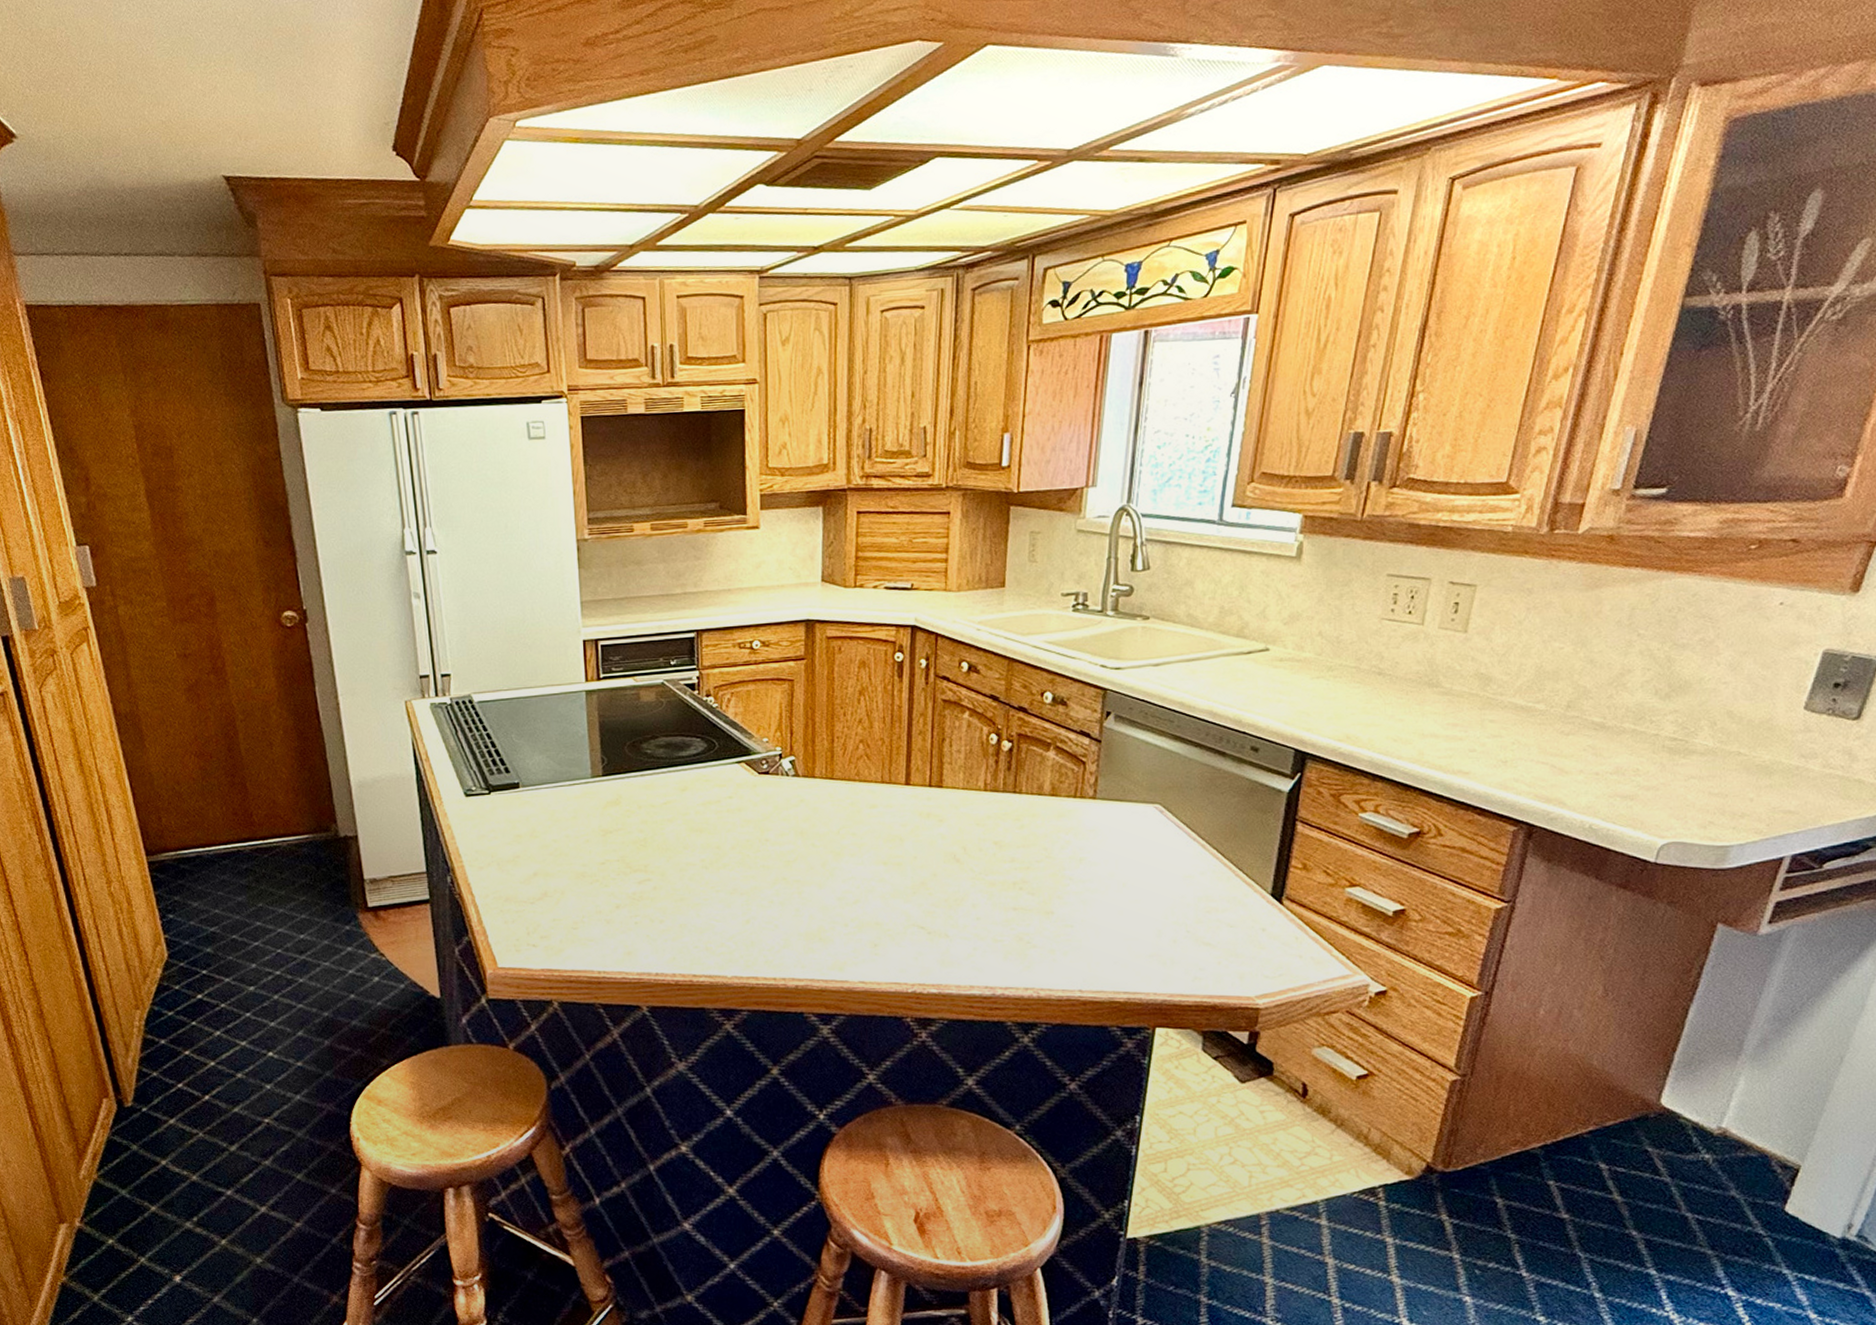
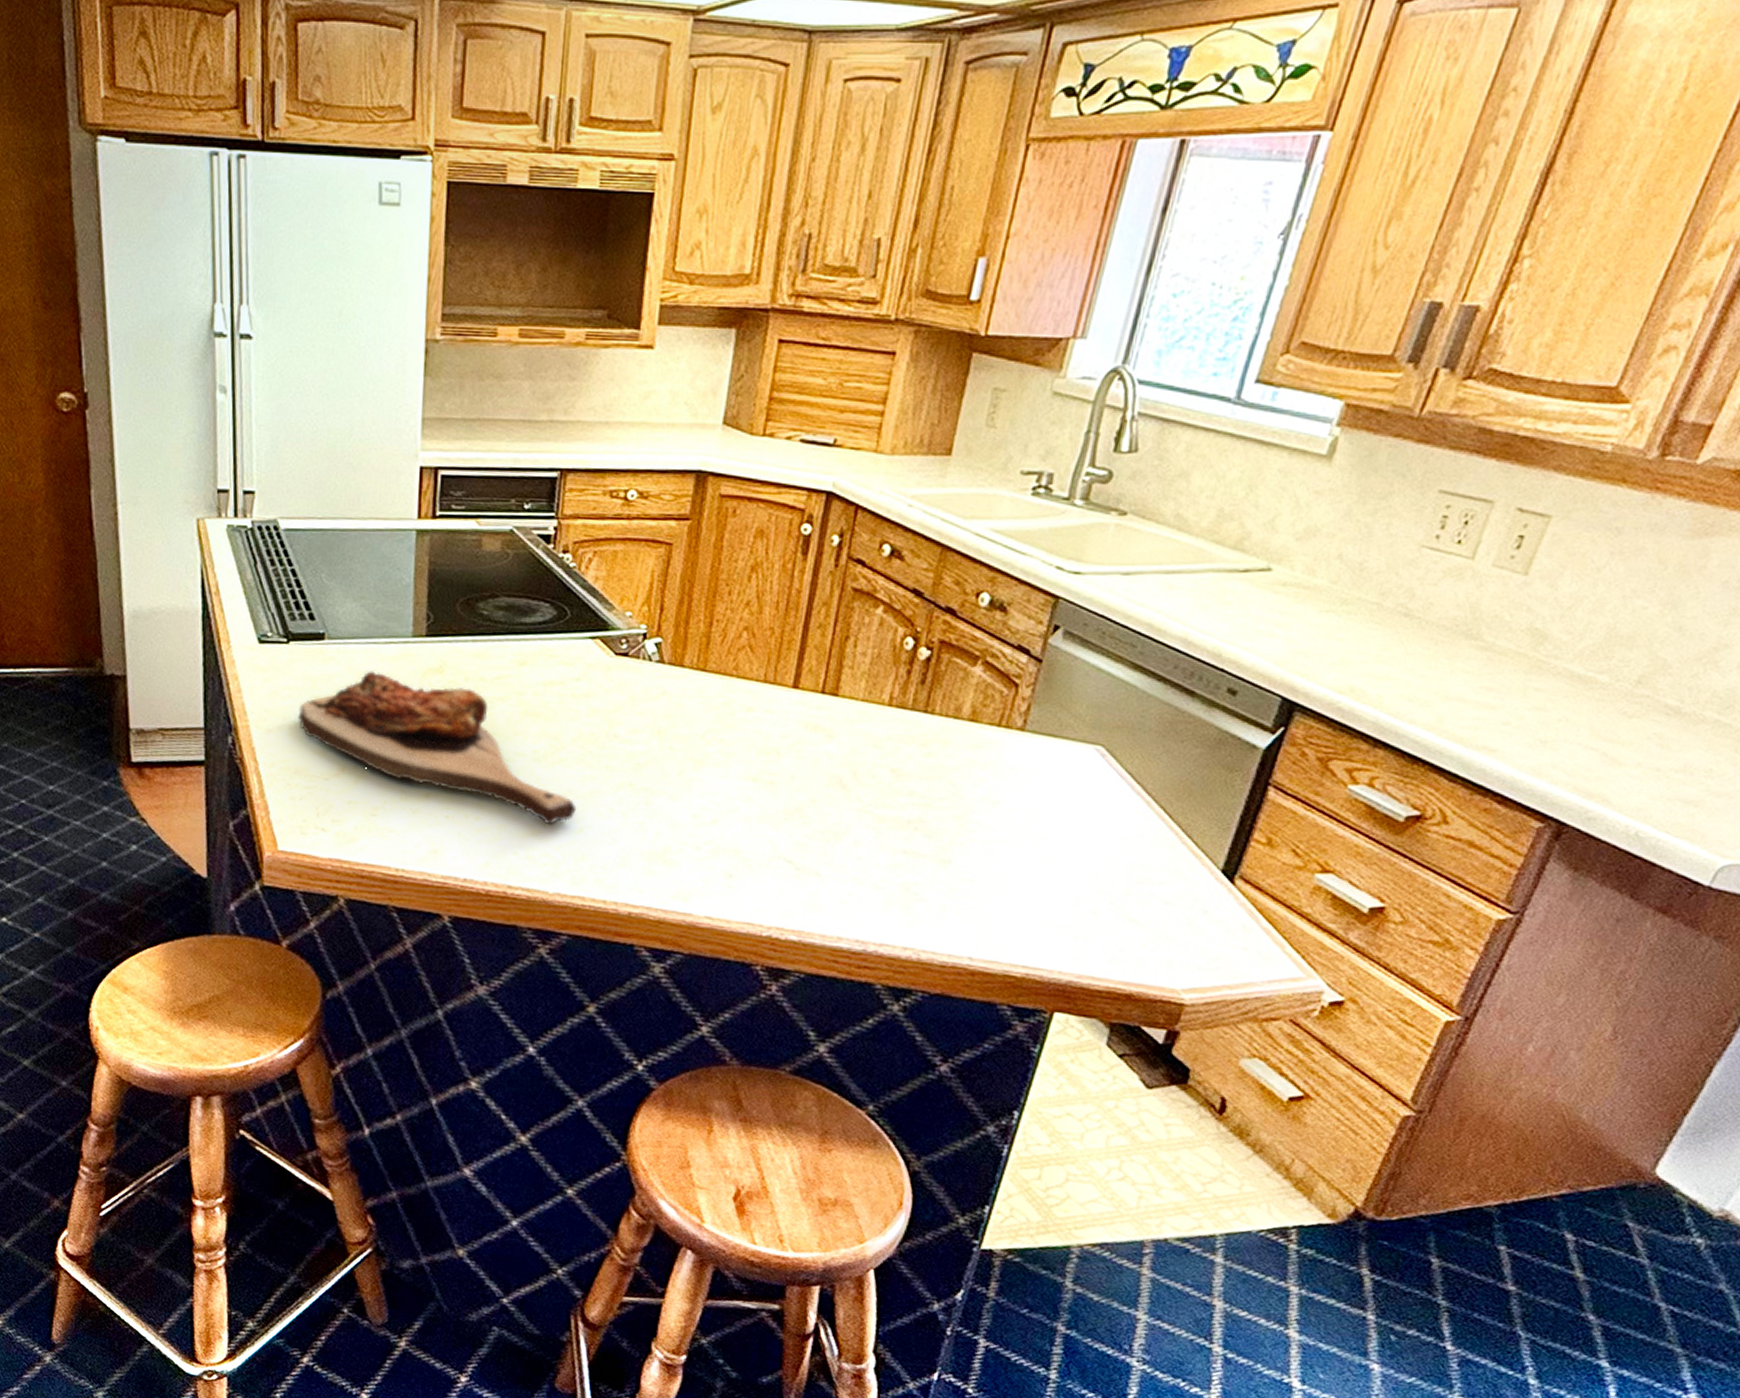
cutting board: none [503,809,742,920] -> present [297,671,577,825]

